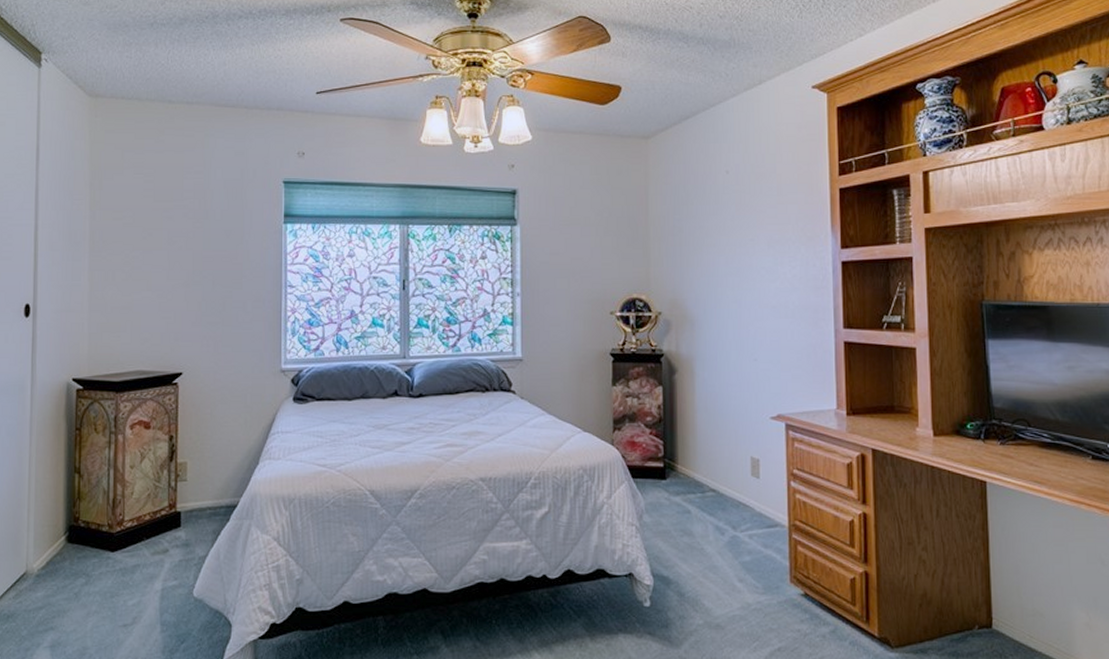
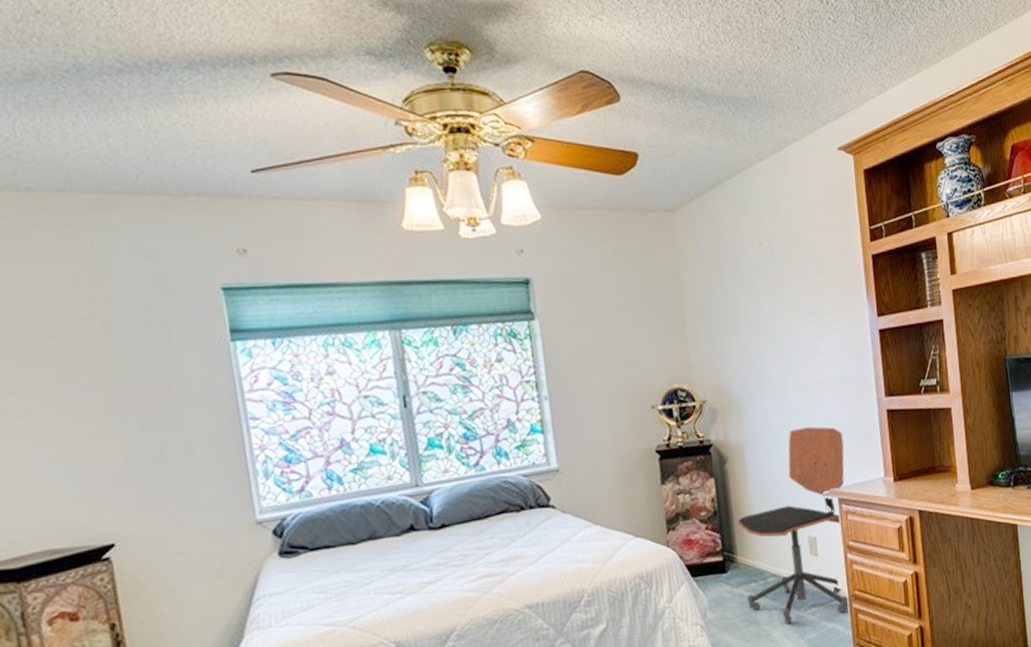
office chair: none [680,349,795,542] -> present [737,426,849,624]

